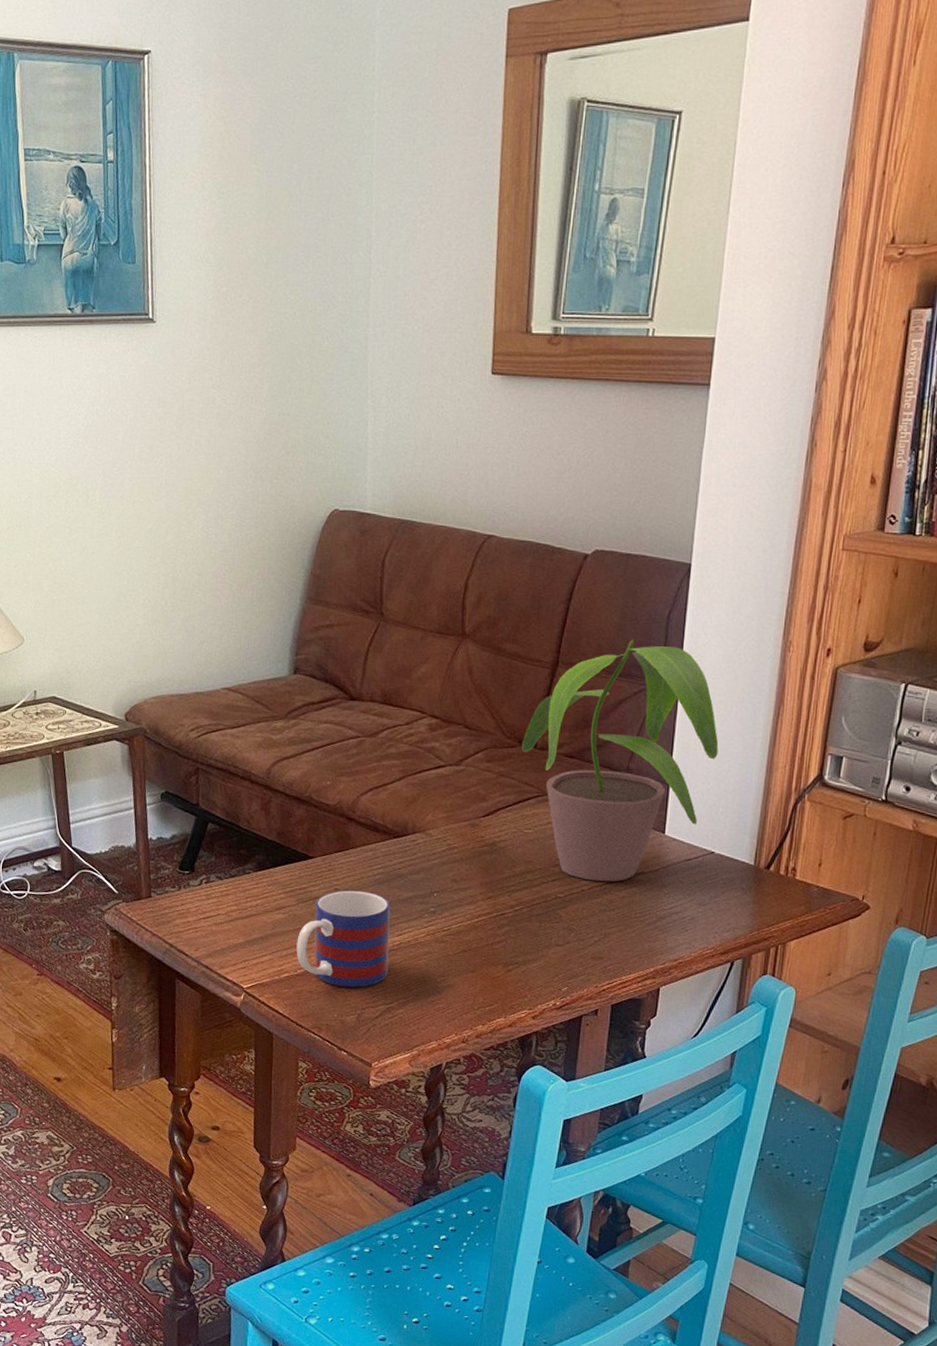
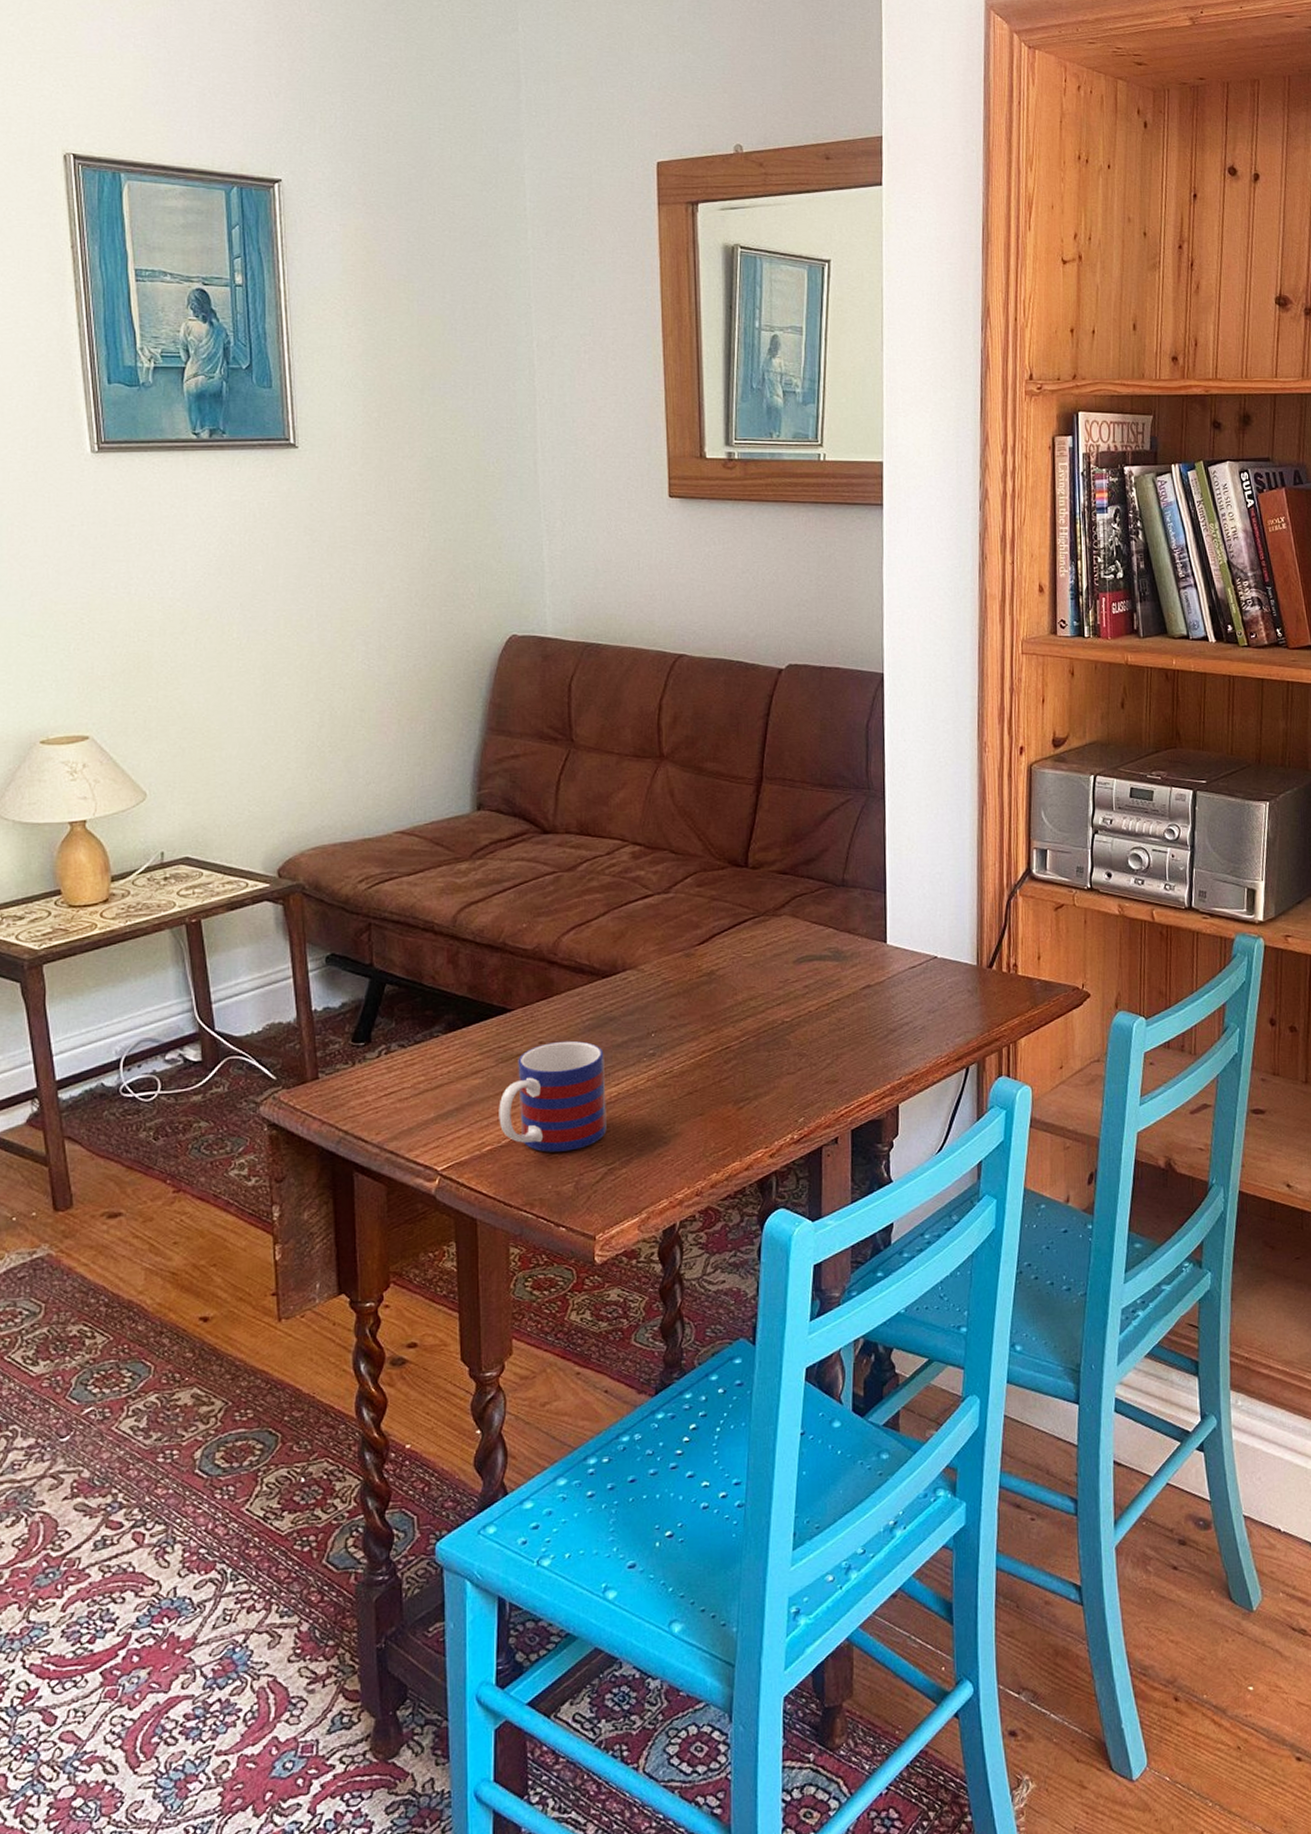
potted plant: present [522,639,719,882] -> none [732,750,930,1001]

